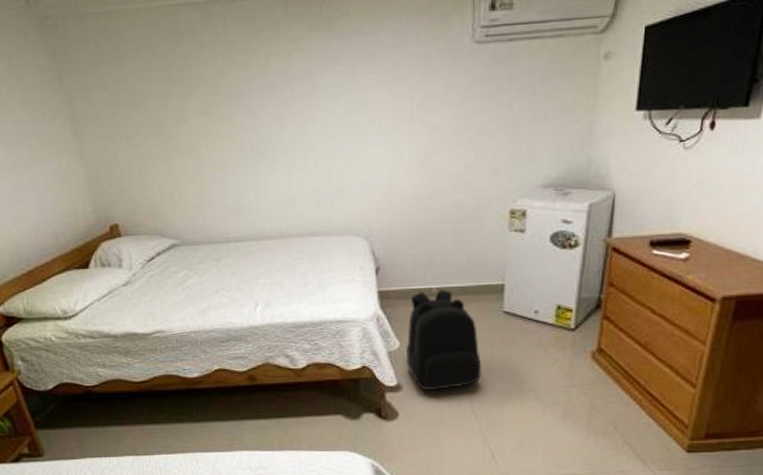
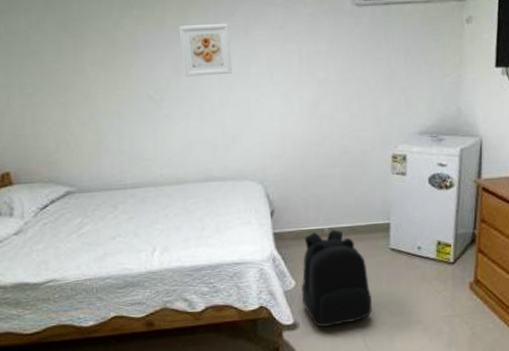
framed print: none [283,66,339,126] -> present [179,23,233,77]

